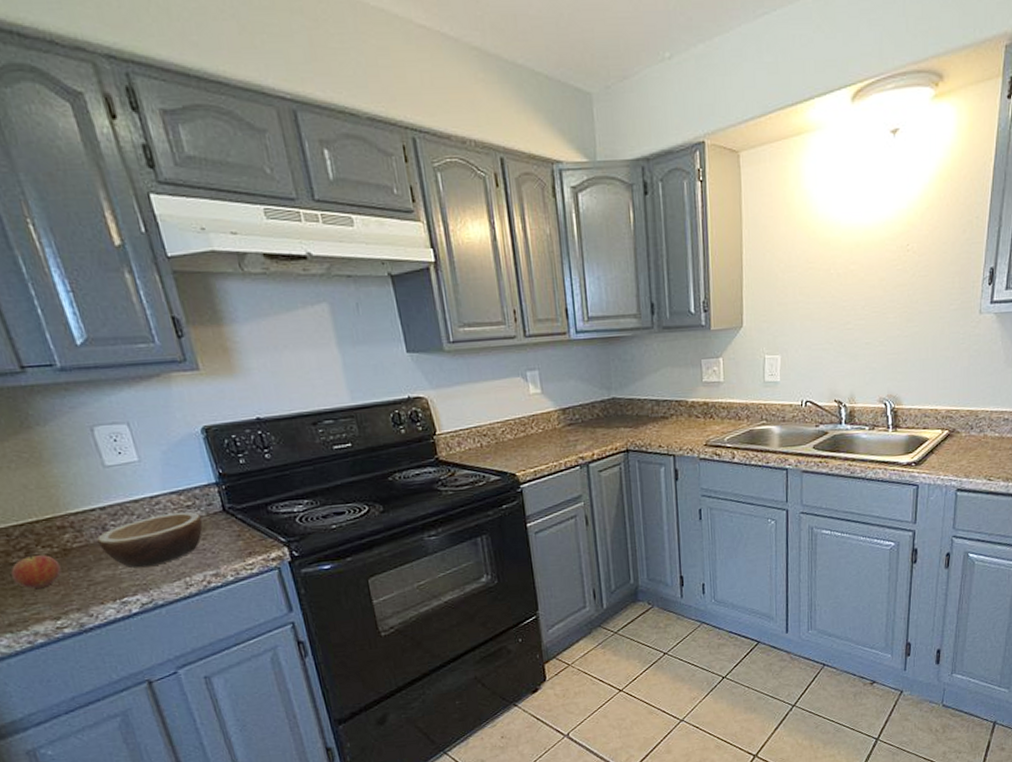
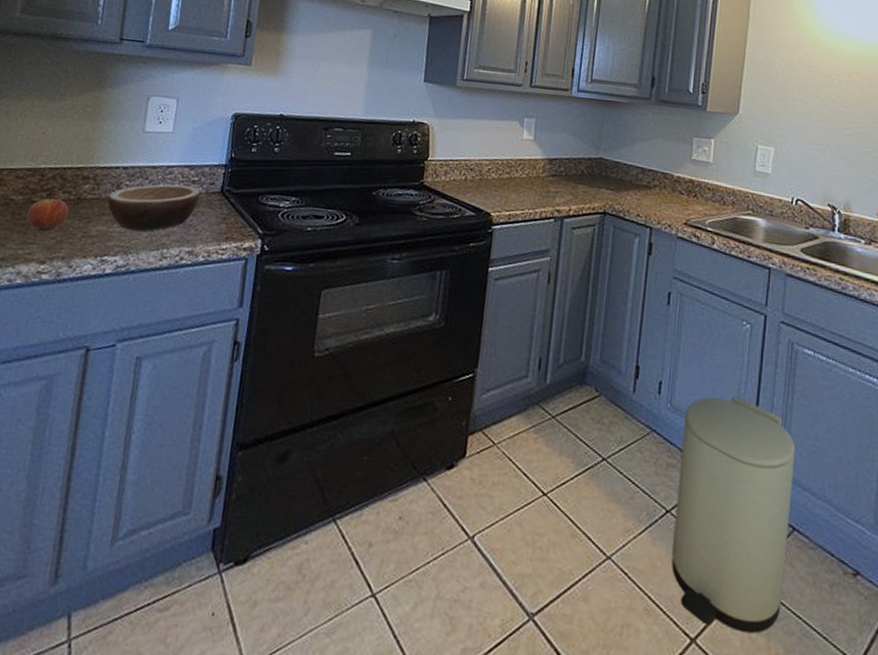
pedal bin: none [727,580,821,744] -> present [671,396,796,633]

